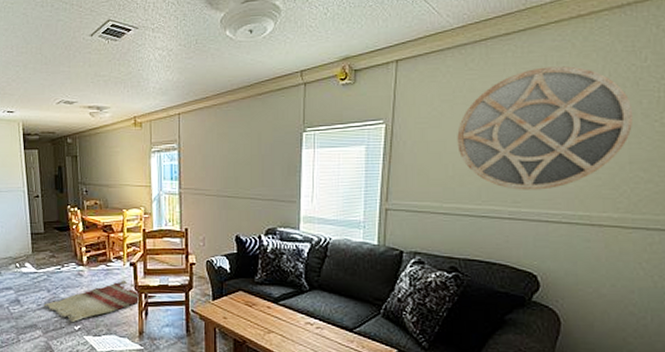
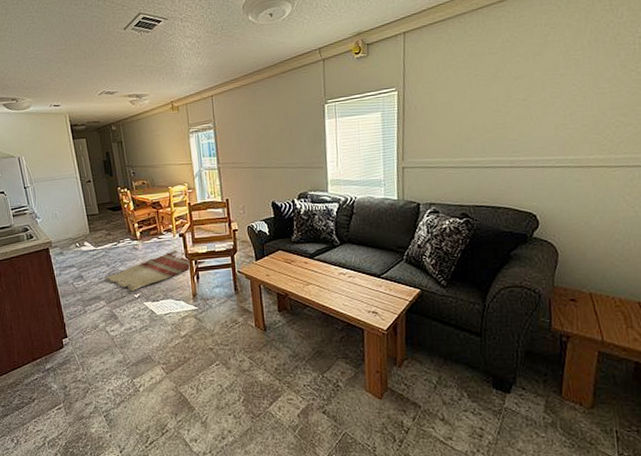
home mirror: present [457,66,634,190] -> none [461,26,613,141]

